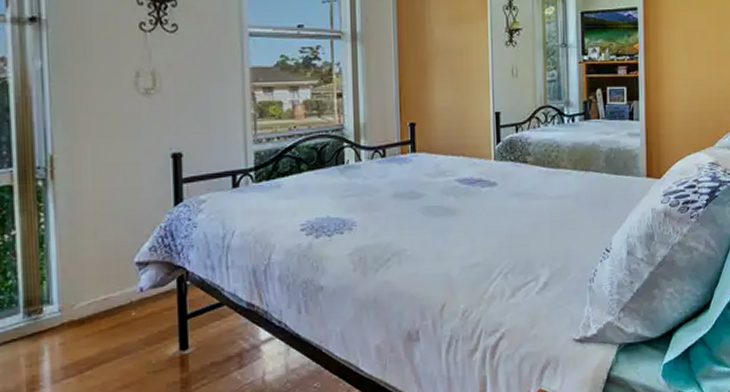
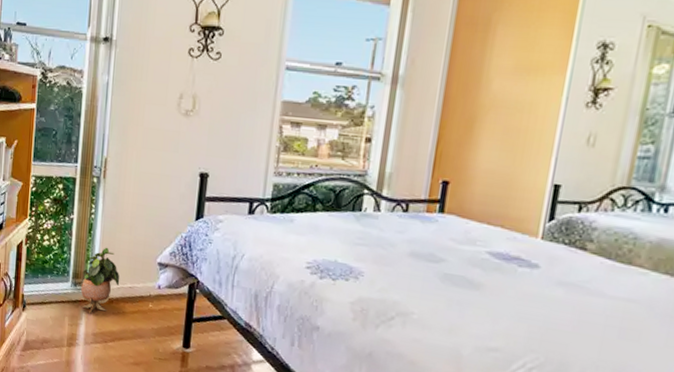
potted plant: none [37,259,90,345] -> present [81,247,120,314]

